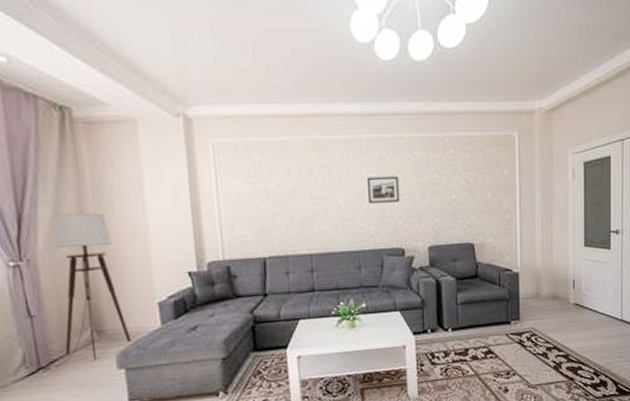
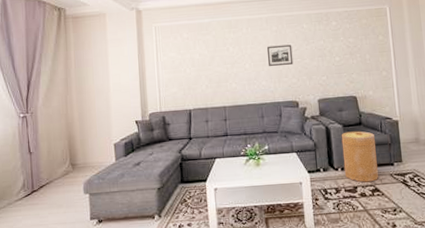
floor lamp: present [39,213,132,372] -> none [33,79,95,194]
basket: none [453,284,494,344] -> present [341,131,379,182]

